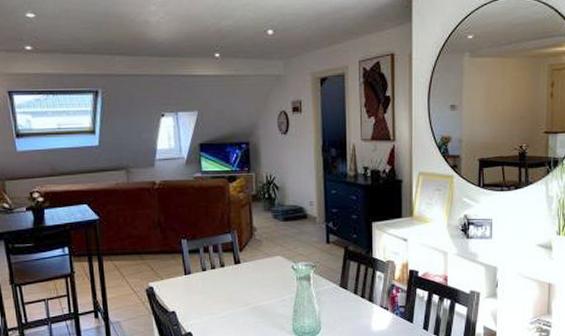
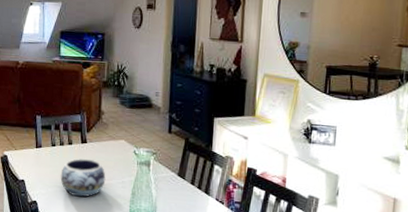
decorative bowl: none [215,280,265,322] -> present [60,158,106,198]

